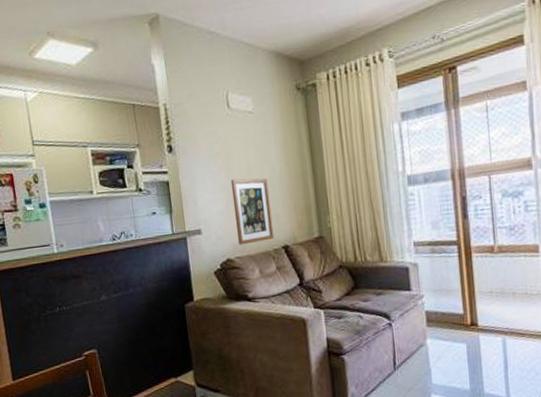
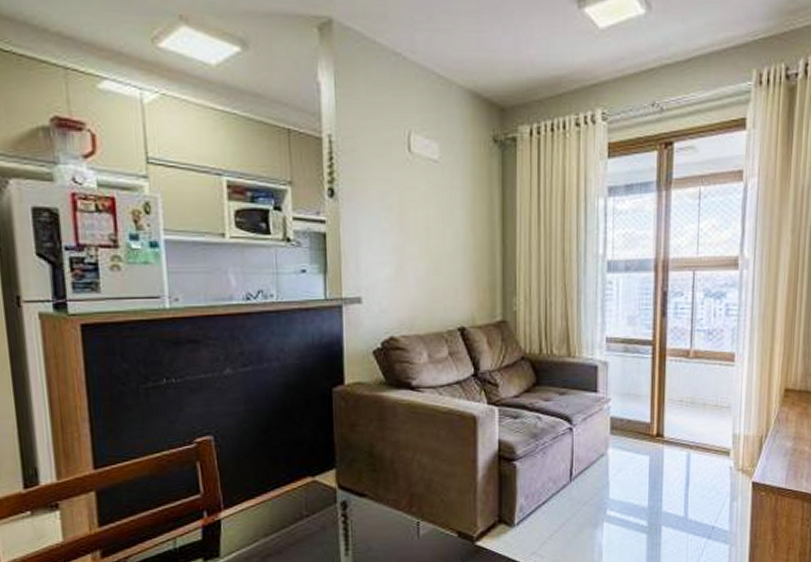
wall art: present [230,178,274,245] -> none [403,240,450,322]

